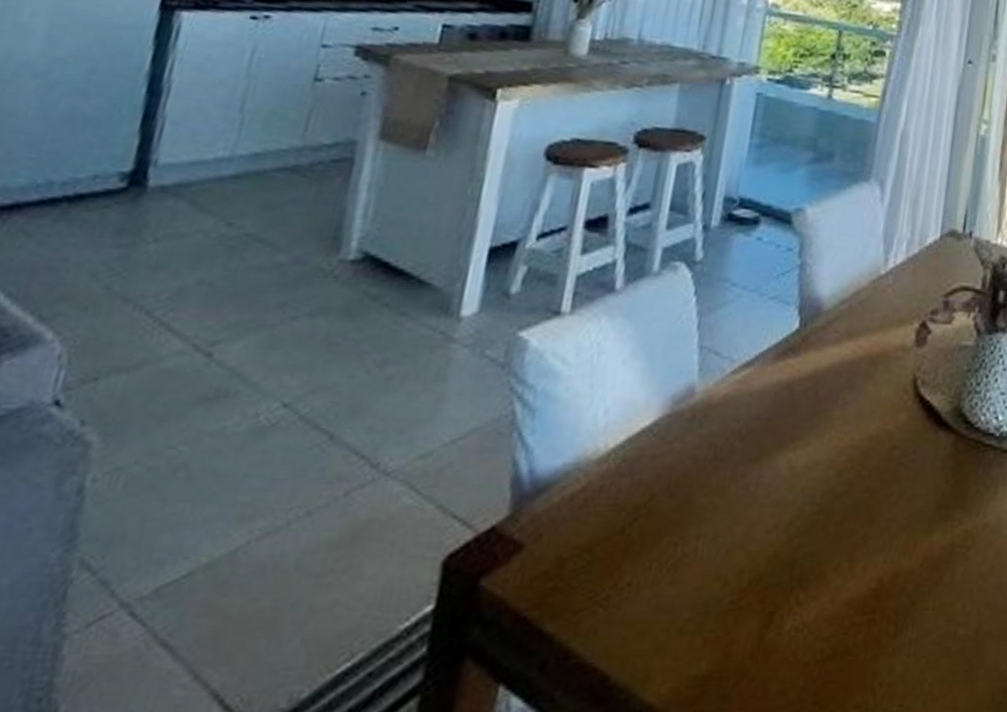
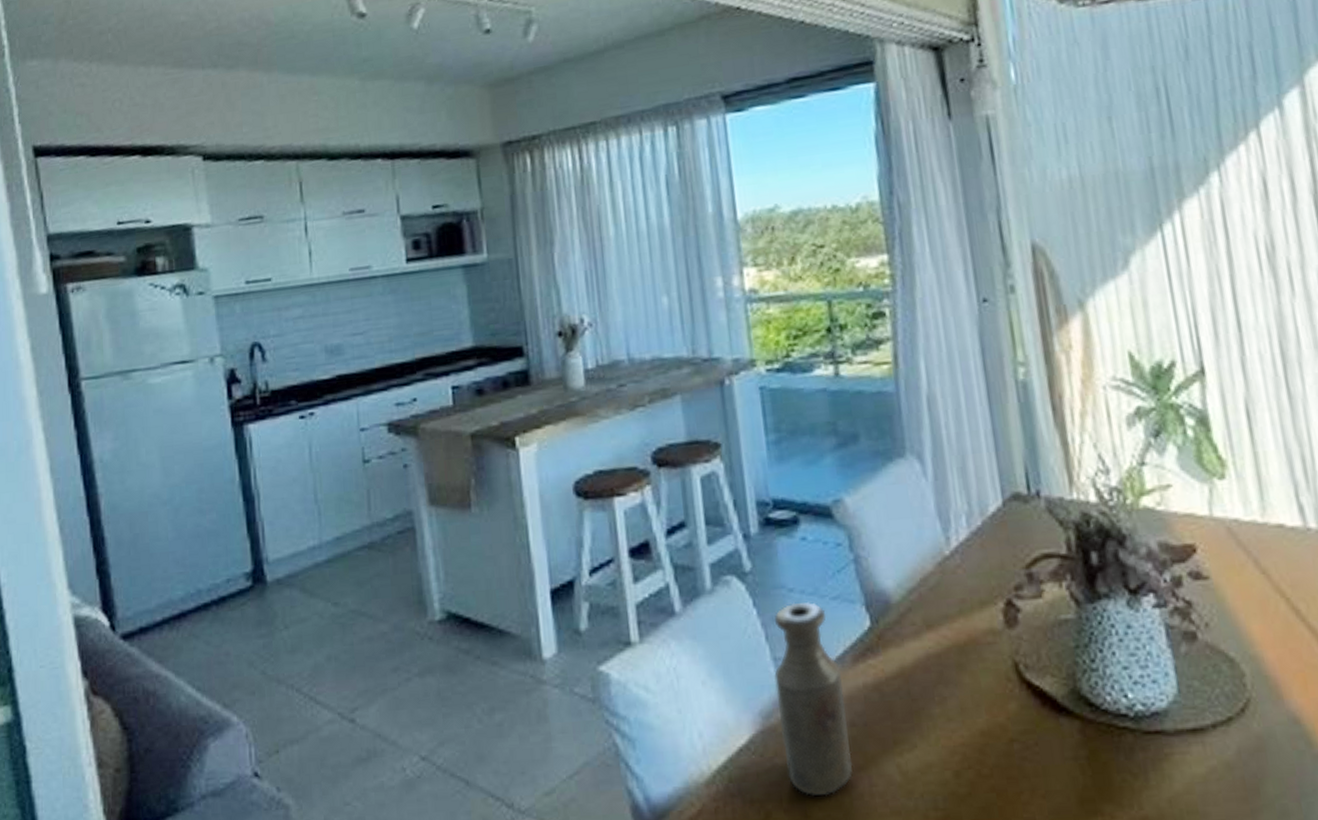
bottle: none [682,296,762,483] -> present [773,601,853,797]

